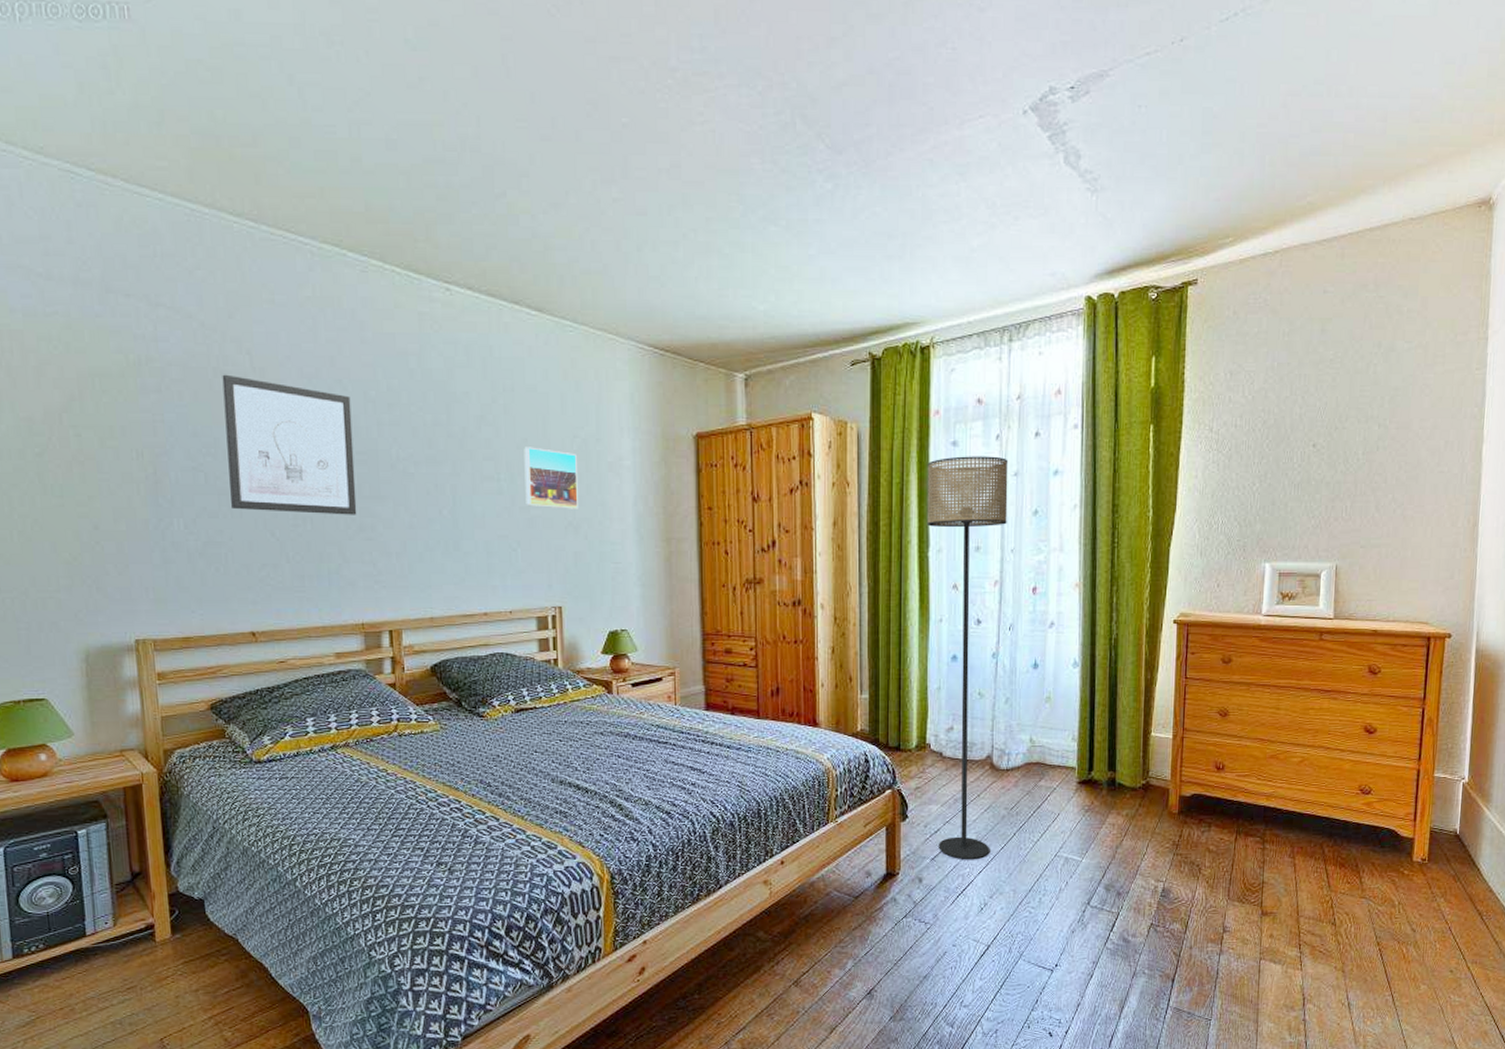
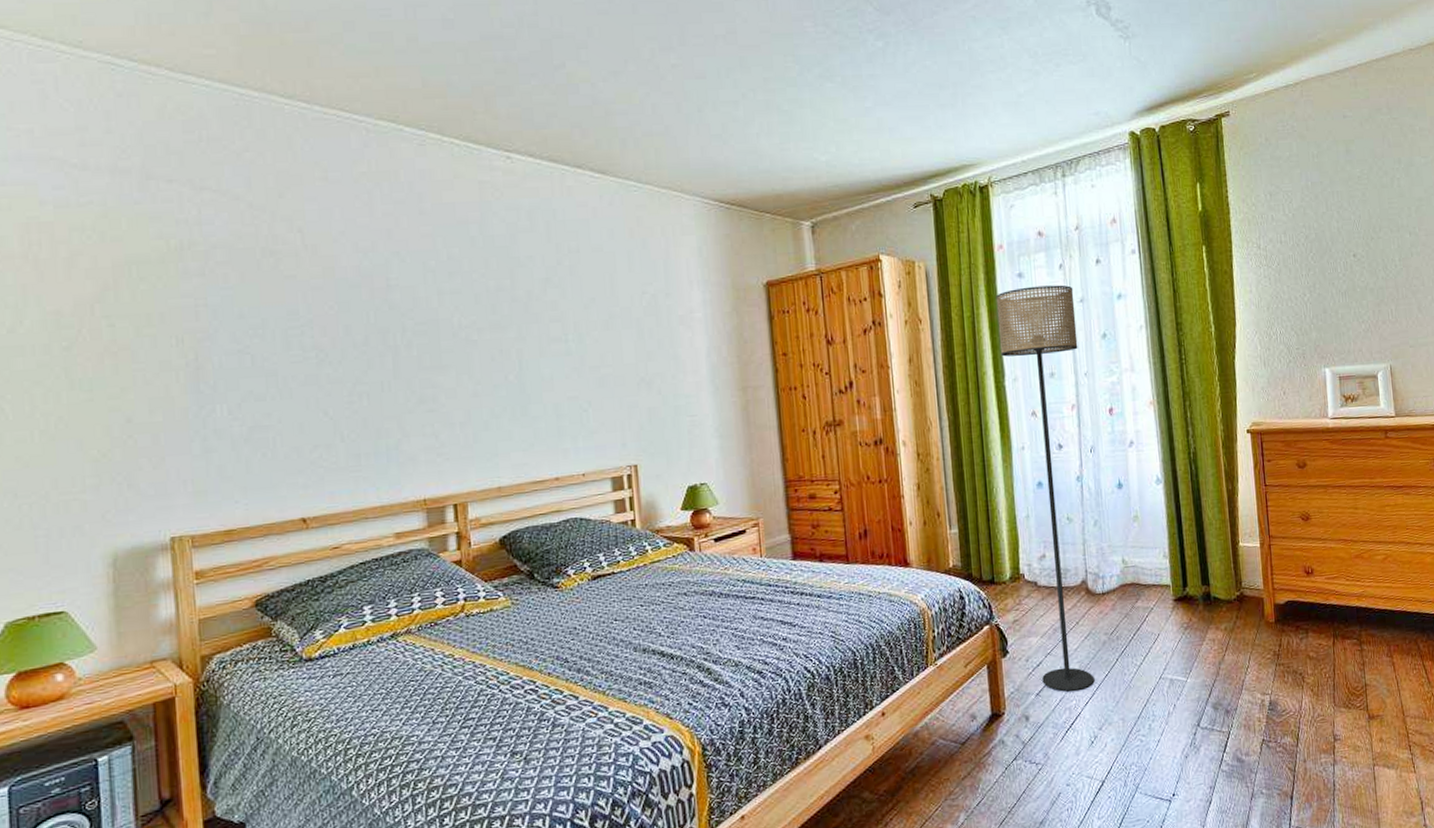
wall art: present [222,374,357,515] -> none [271,253,417,391]
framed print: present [524,447,578,509] -> none [591,306,650,366]

